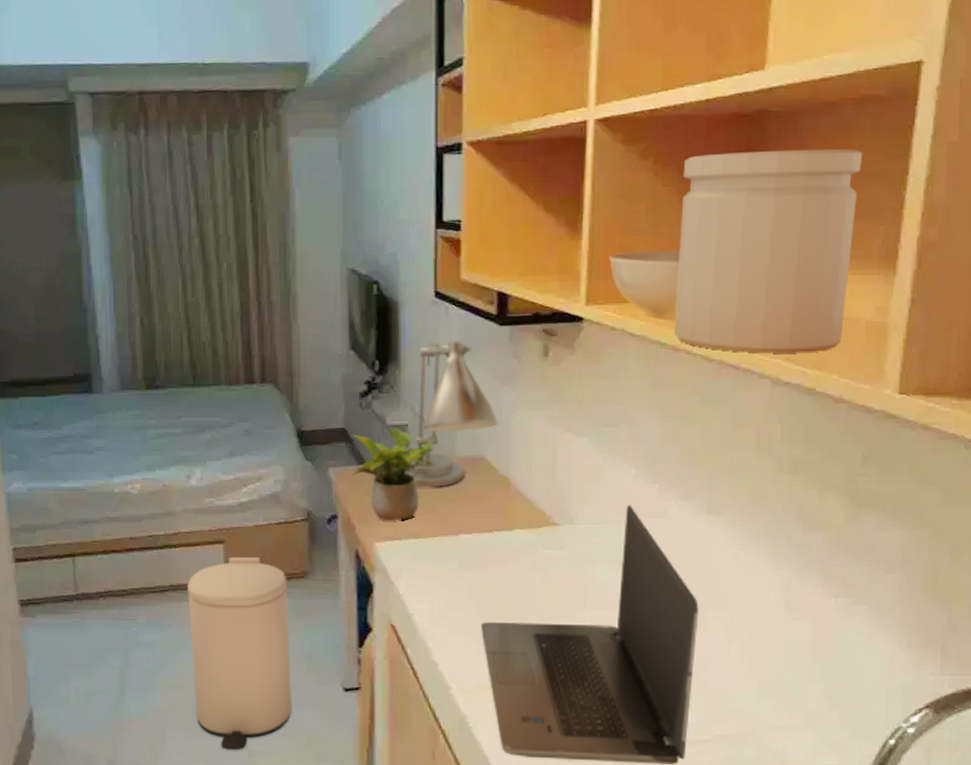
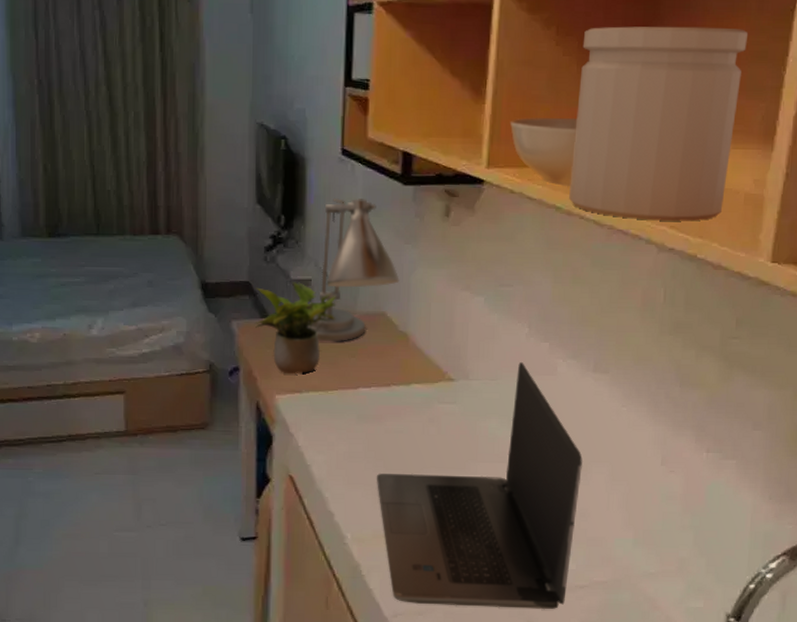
pedal bin: present [188,557,292,751] -> none [86,408,189,600]

